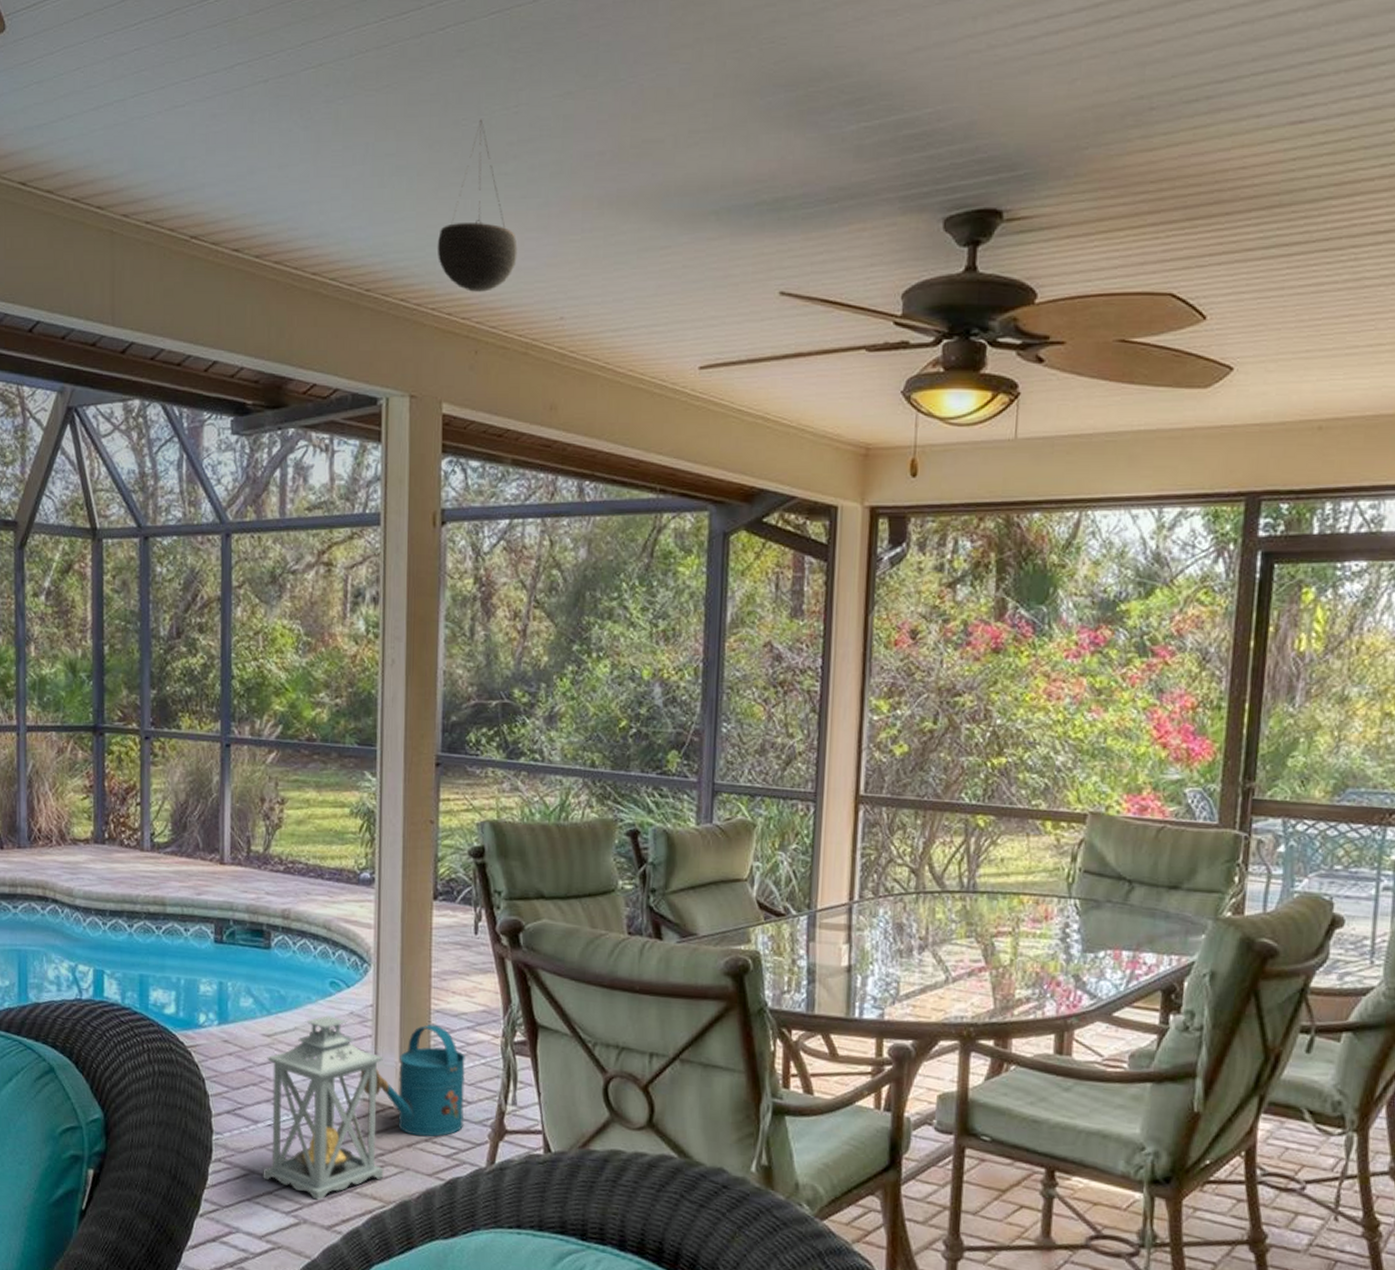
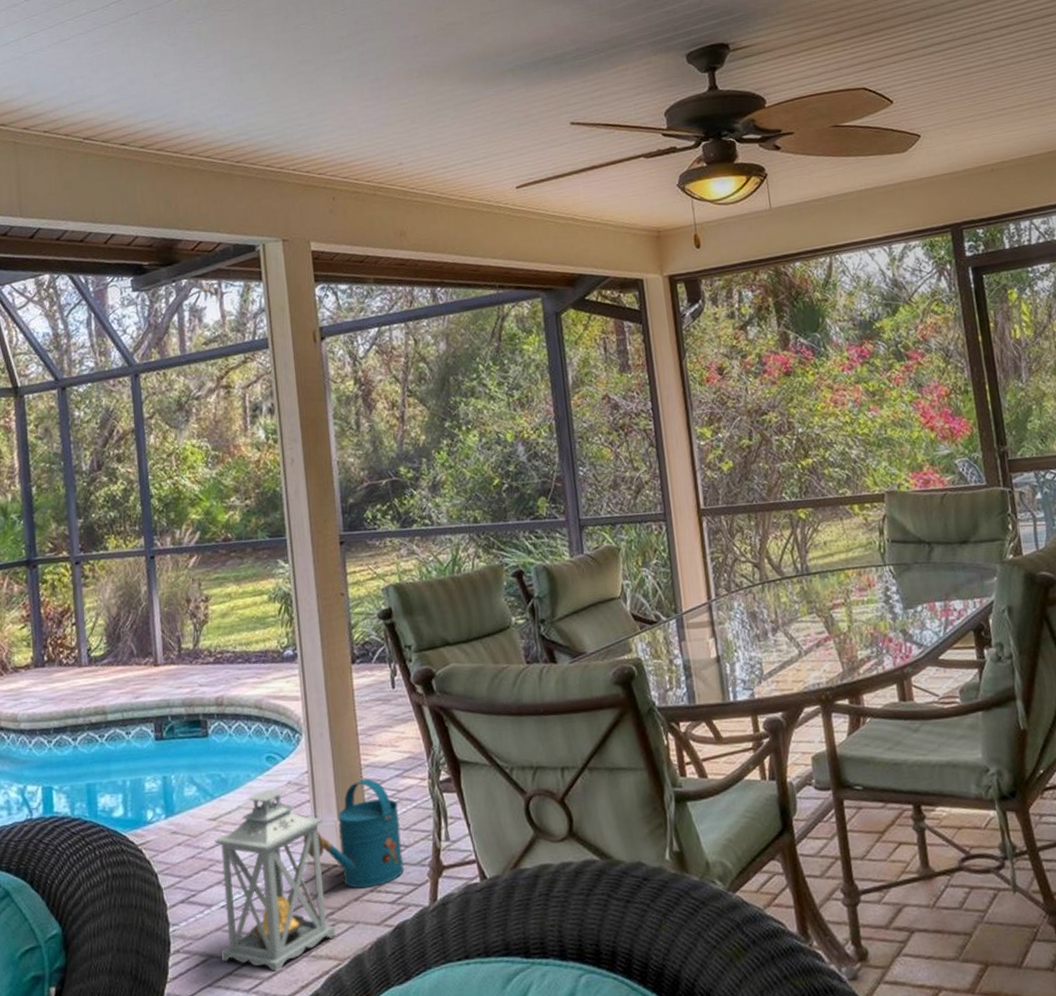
hanging planter: present [437,119,518,292] -> none [291,22,358,153]

